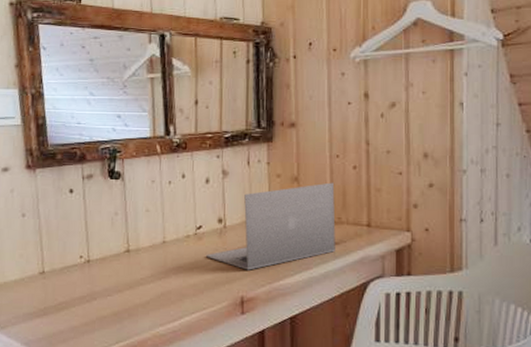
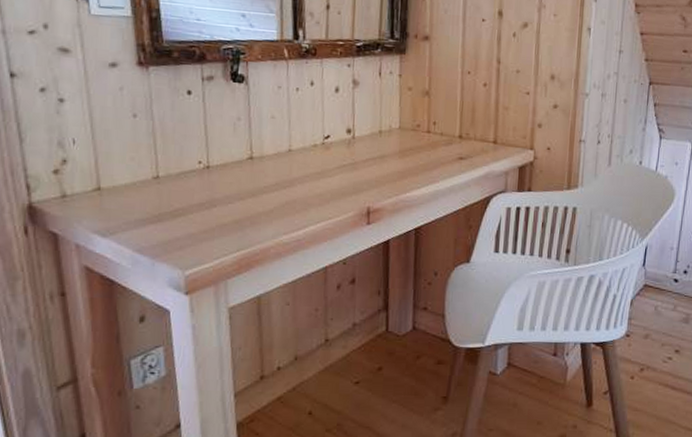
laptop: present [205,182,336,270] -> none [332,98,465,182]

